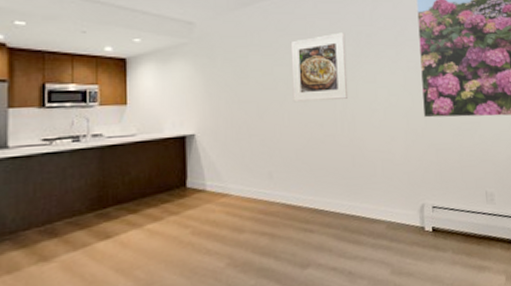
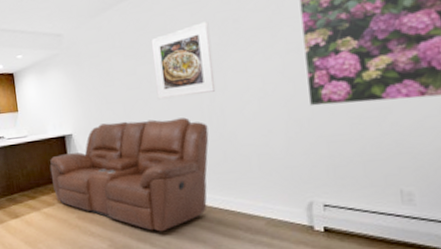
sofa: none [162,122,340,243] -> present [49,117,209,232]

